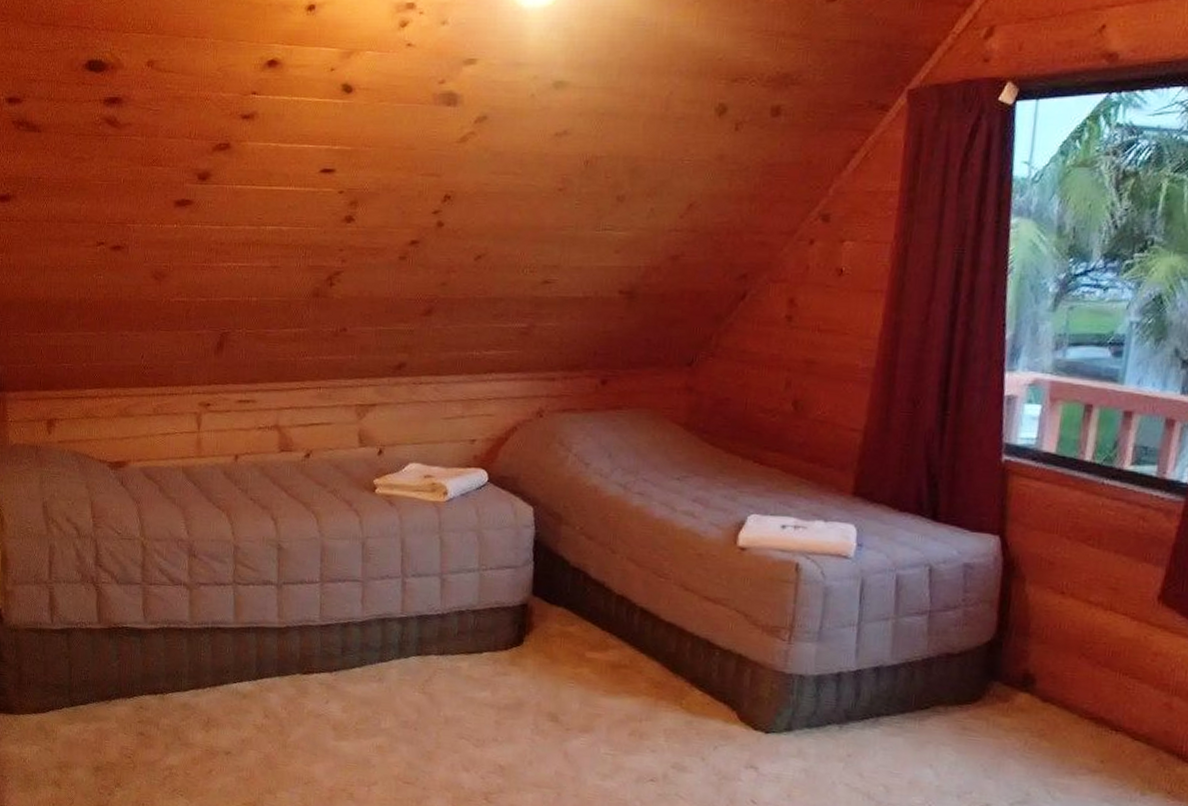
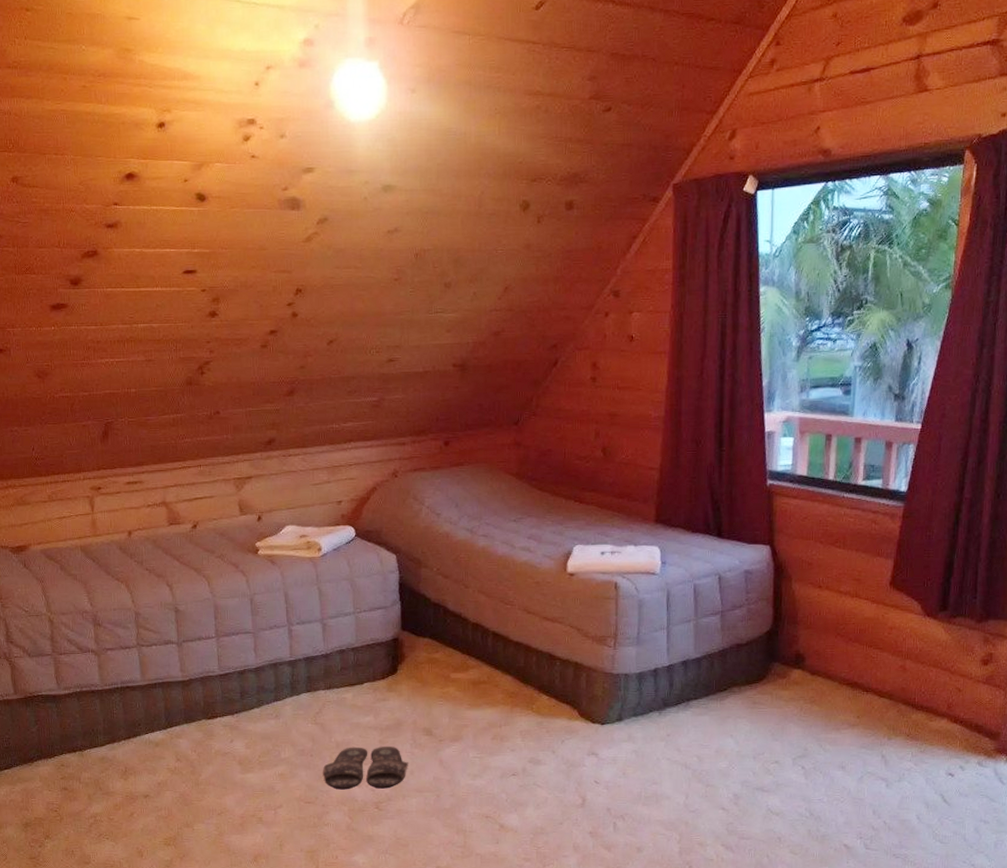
slippers: none [427,724,528,778] -> present [323,745,409,790]

